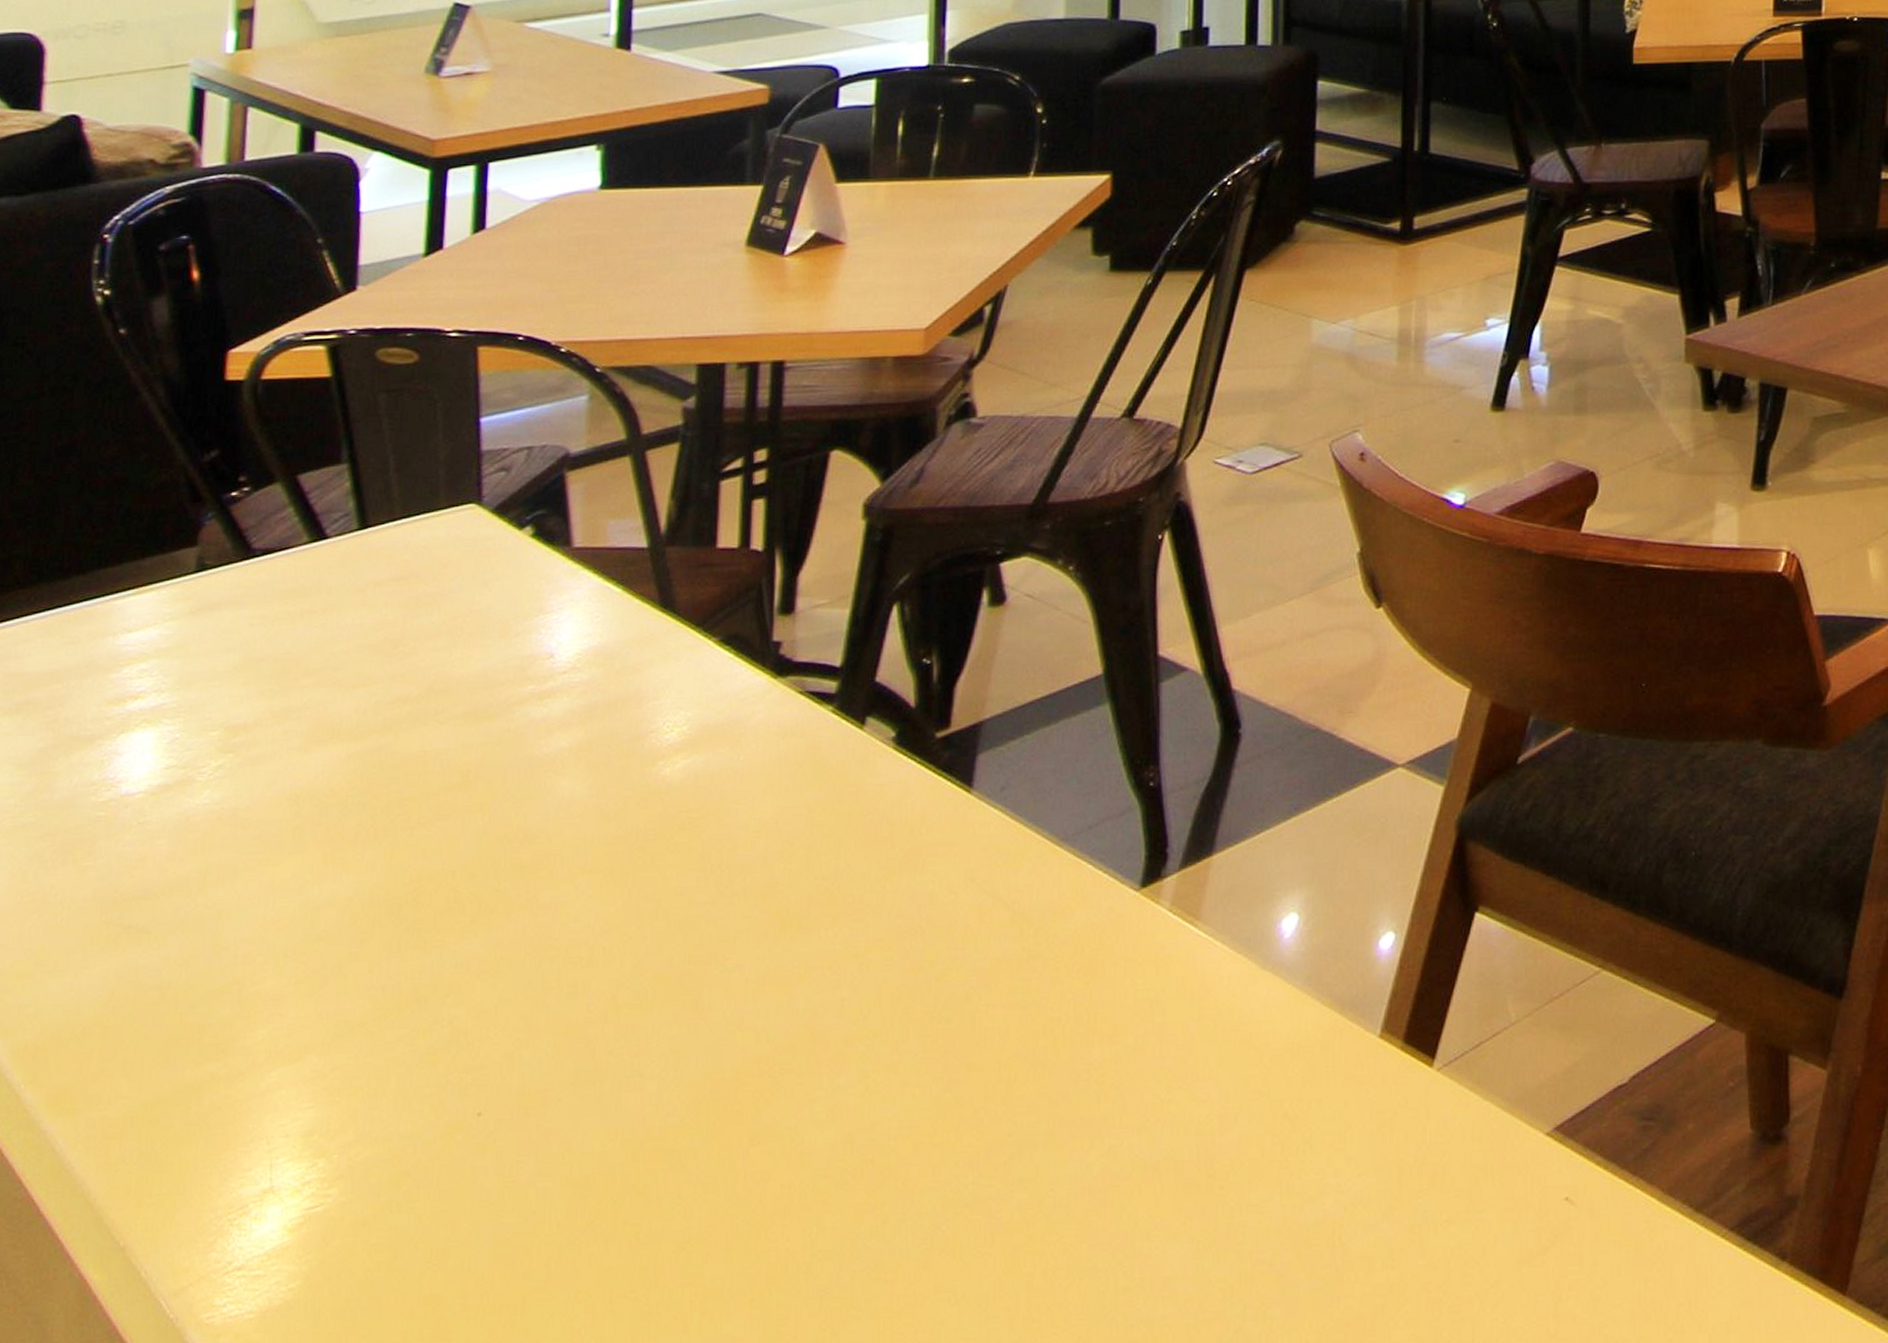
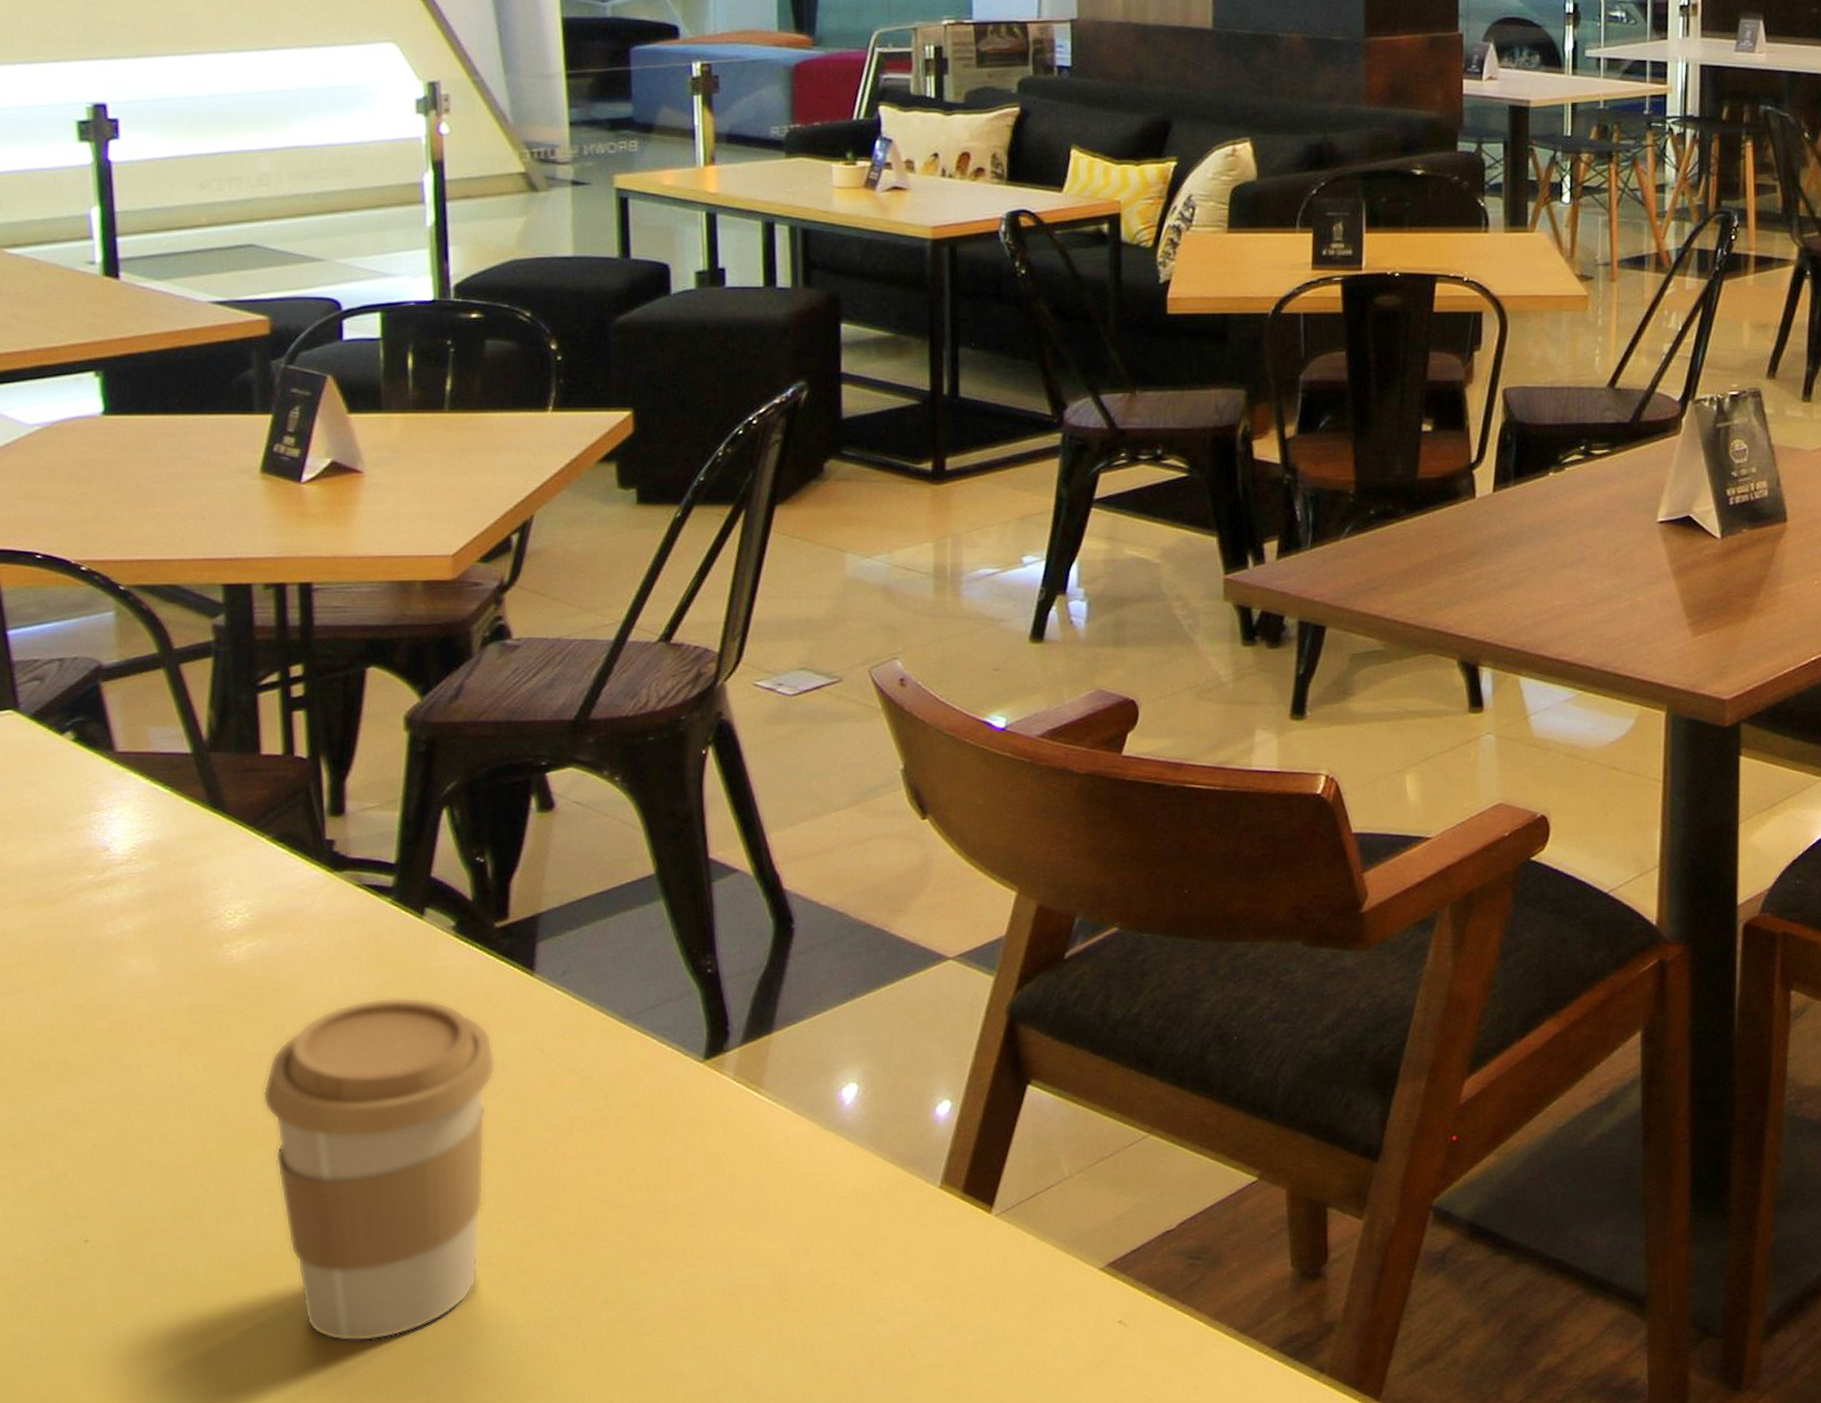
coffee cup: none [680,819,925,1234] -> present [262,997,496,1342]

